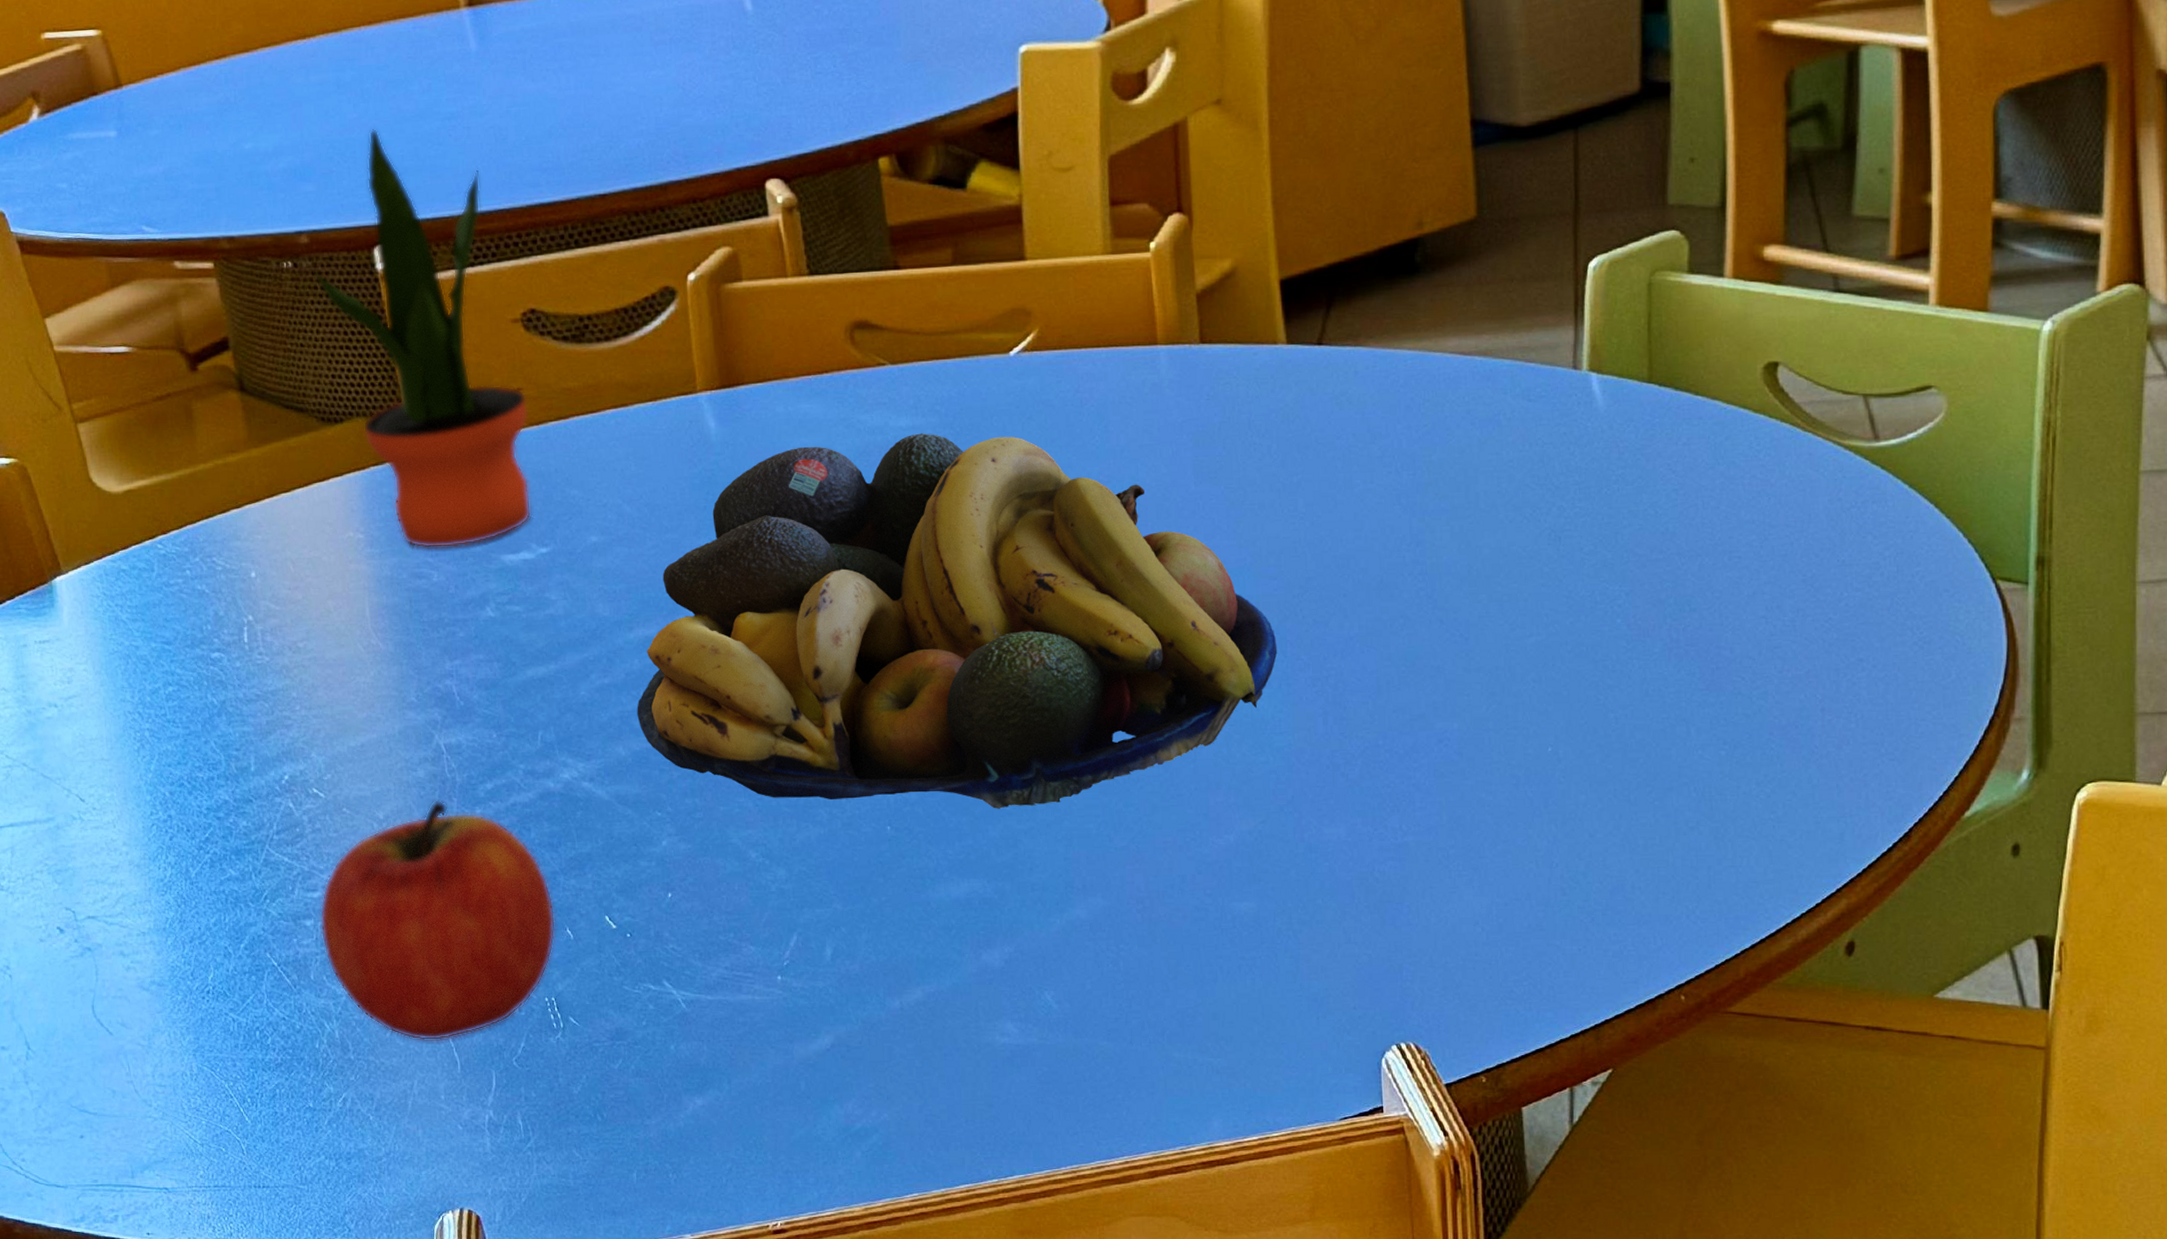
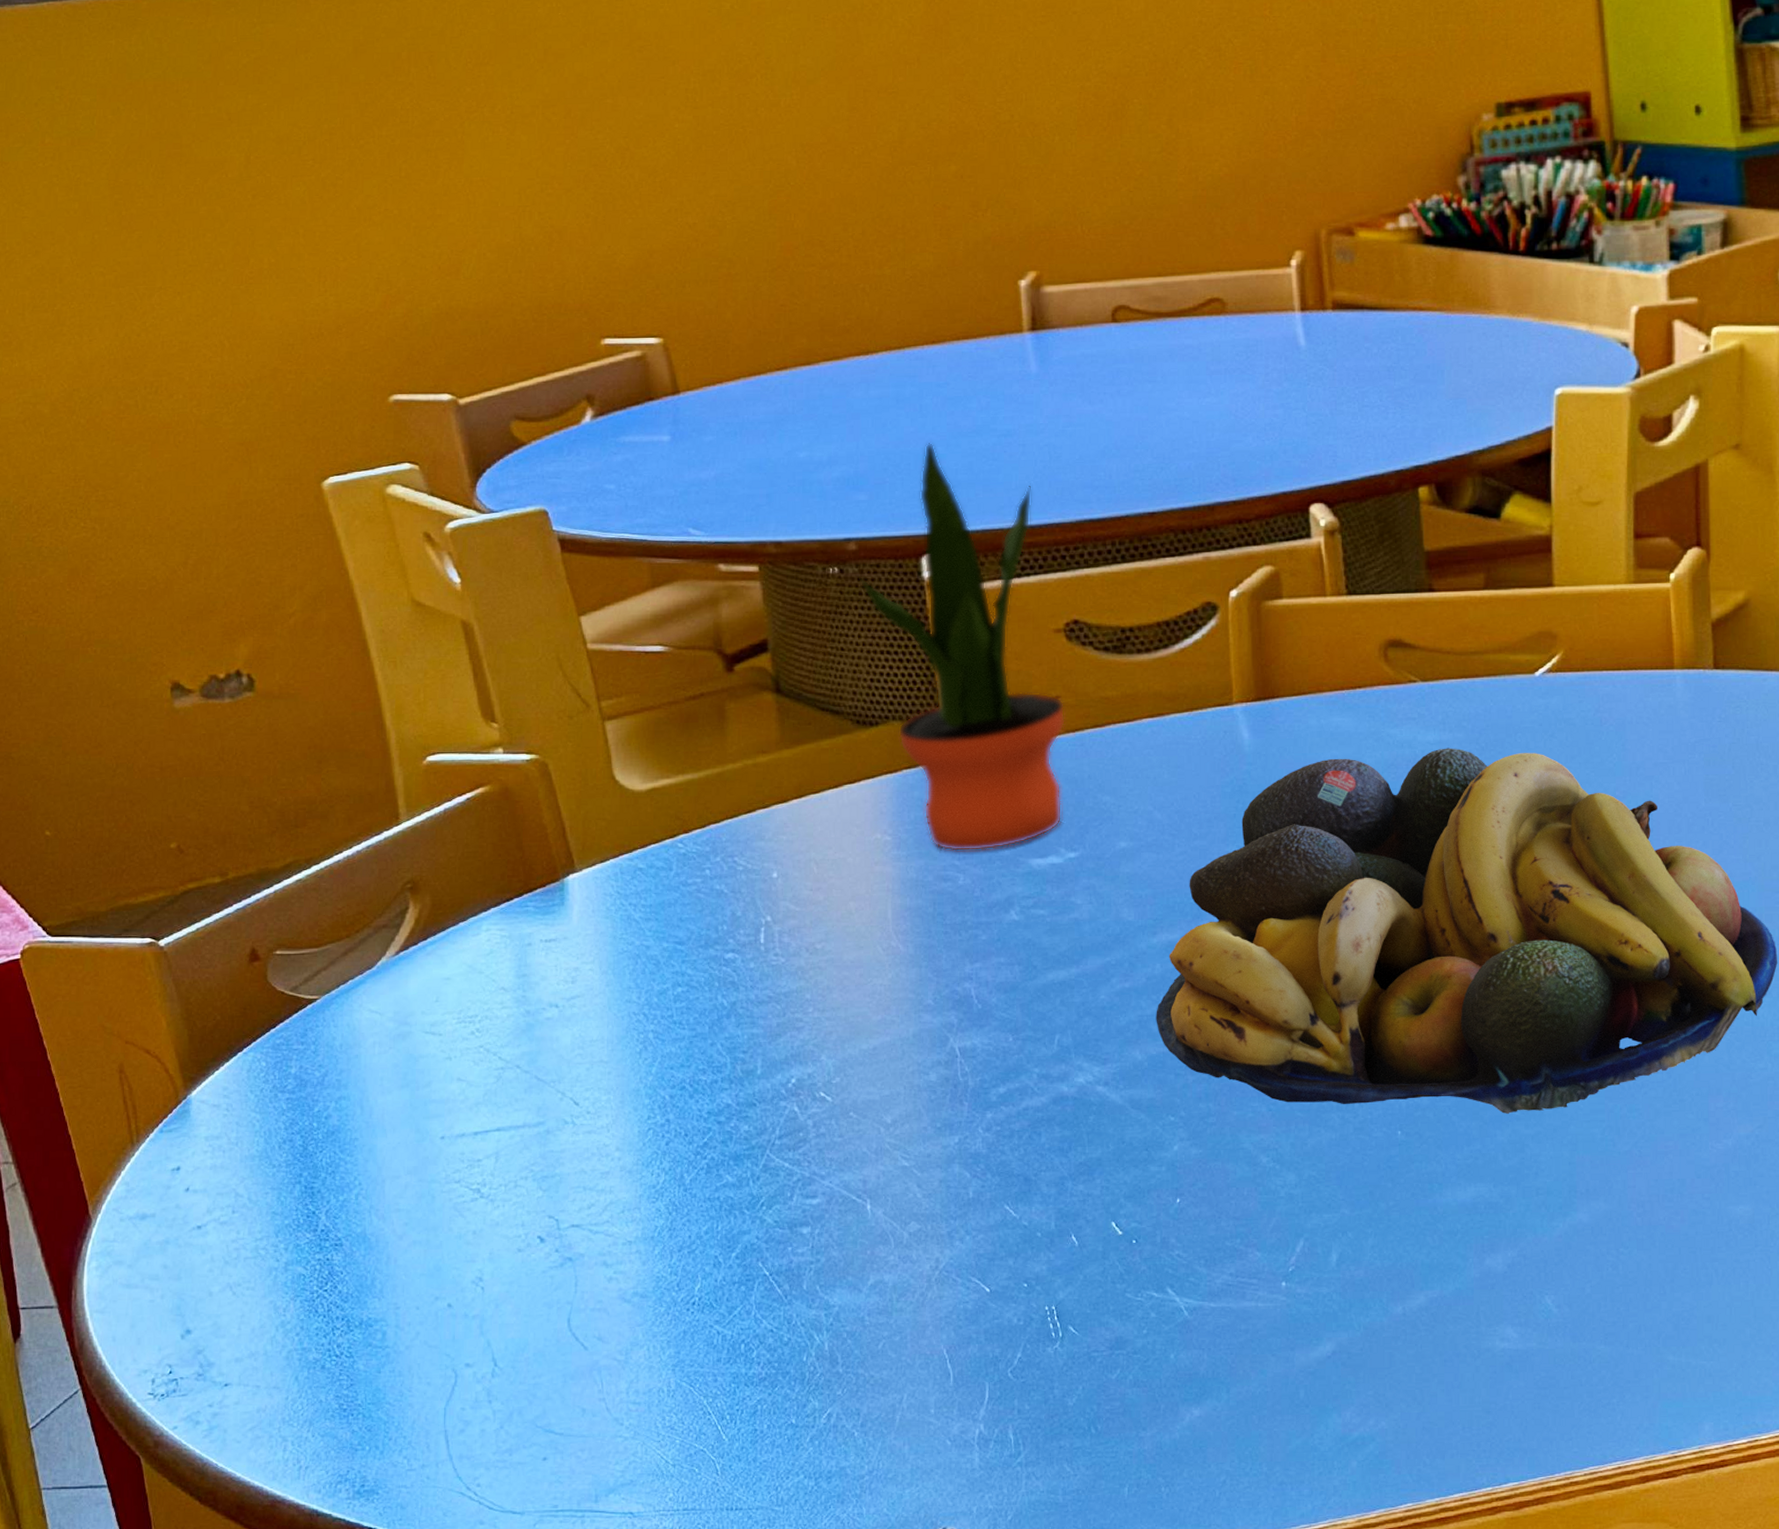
apple: present [319,800,556,1041] -> none [817,1104,1061,1353]

